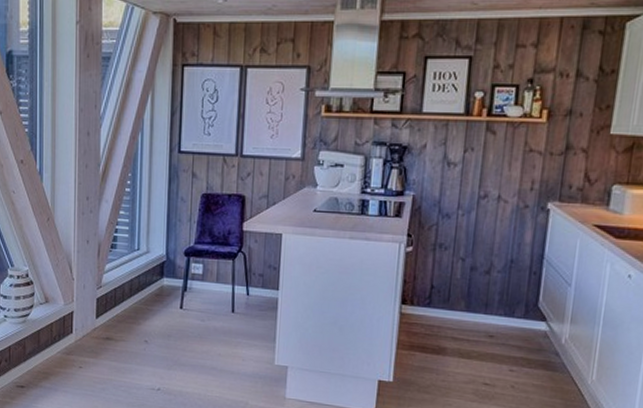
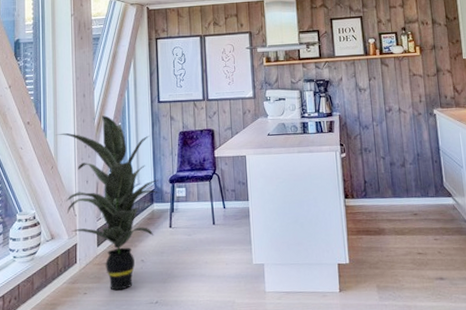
indoor plant: none [54,162,172,370] -> present [56,115,160,291]

